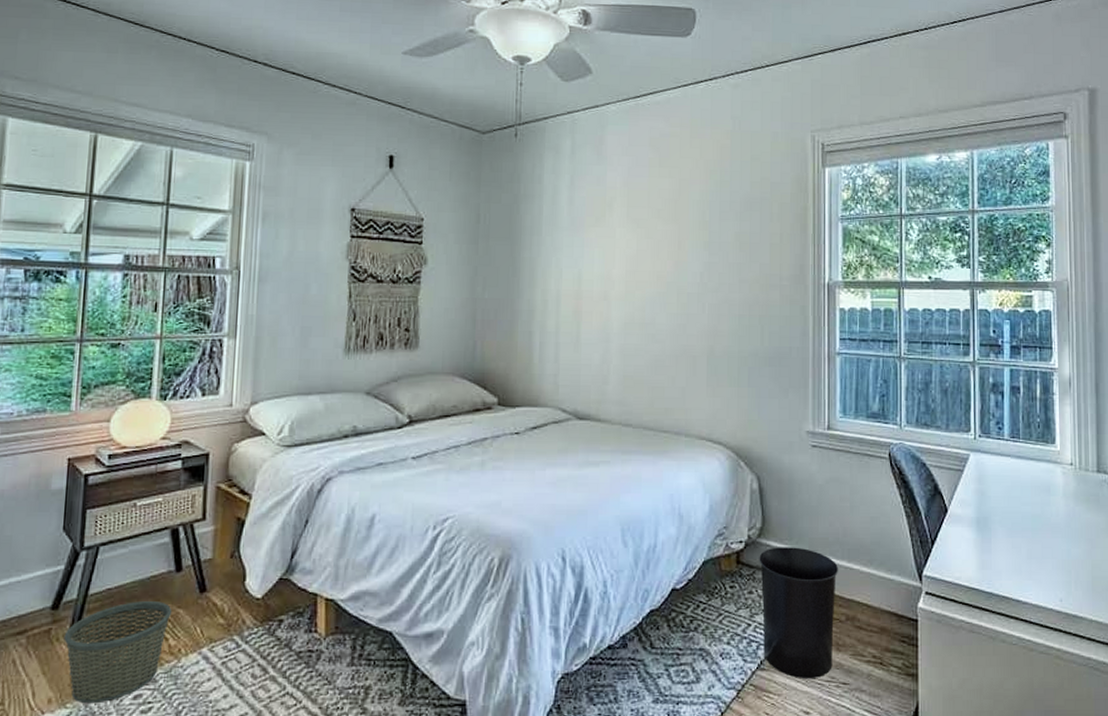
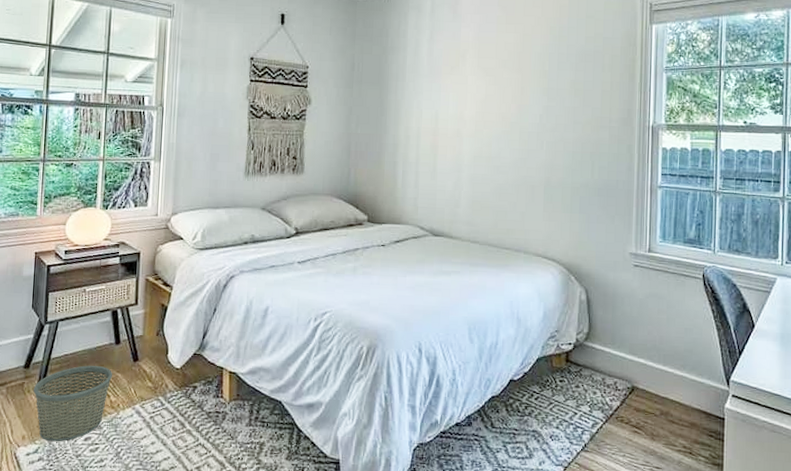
waste bin: present [759,547,838,678] -> none [585,349,655,462]

